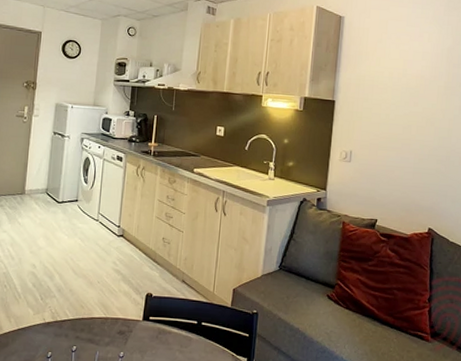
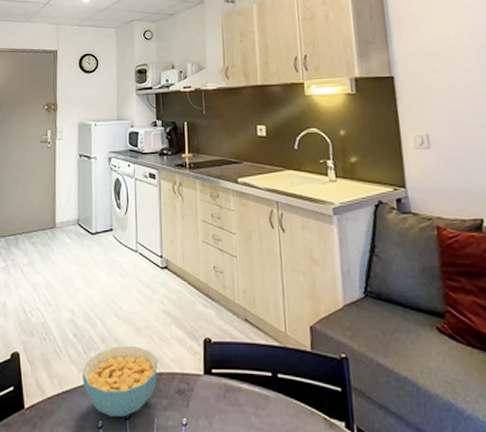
cereal bowl: none [37,295,106,350] -> present [81,346,158,417]

